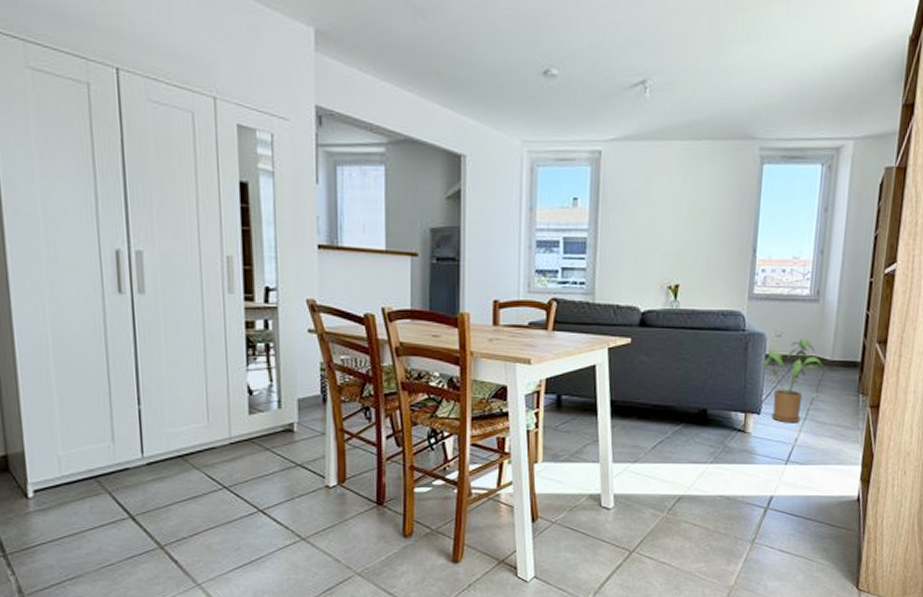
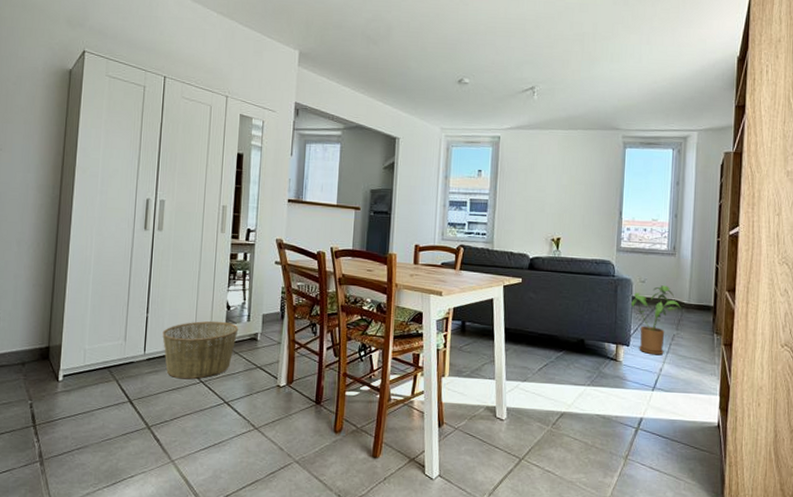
basket: none [164,410,268,486] -> present [162,320,239,380]

